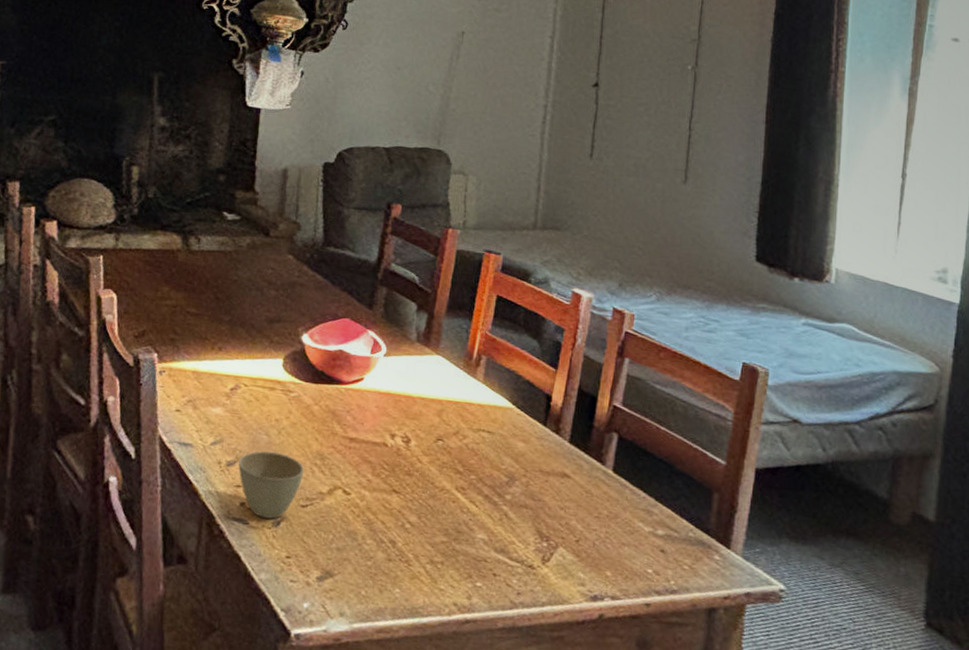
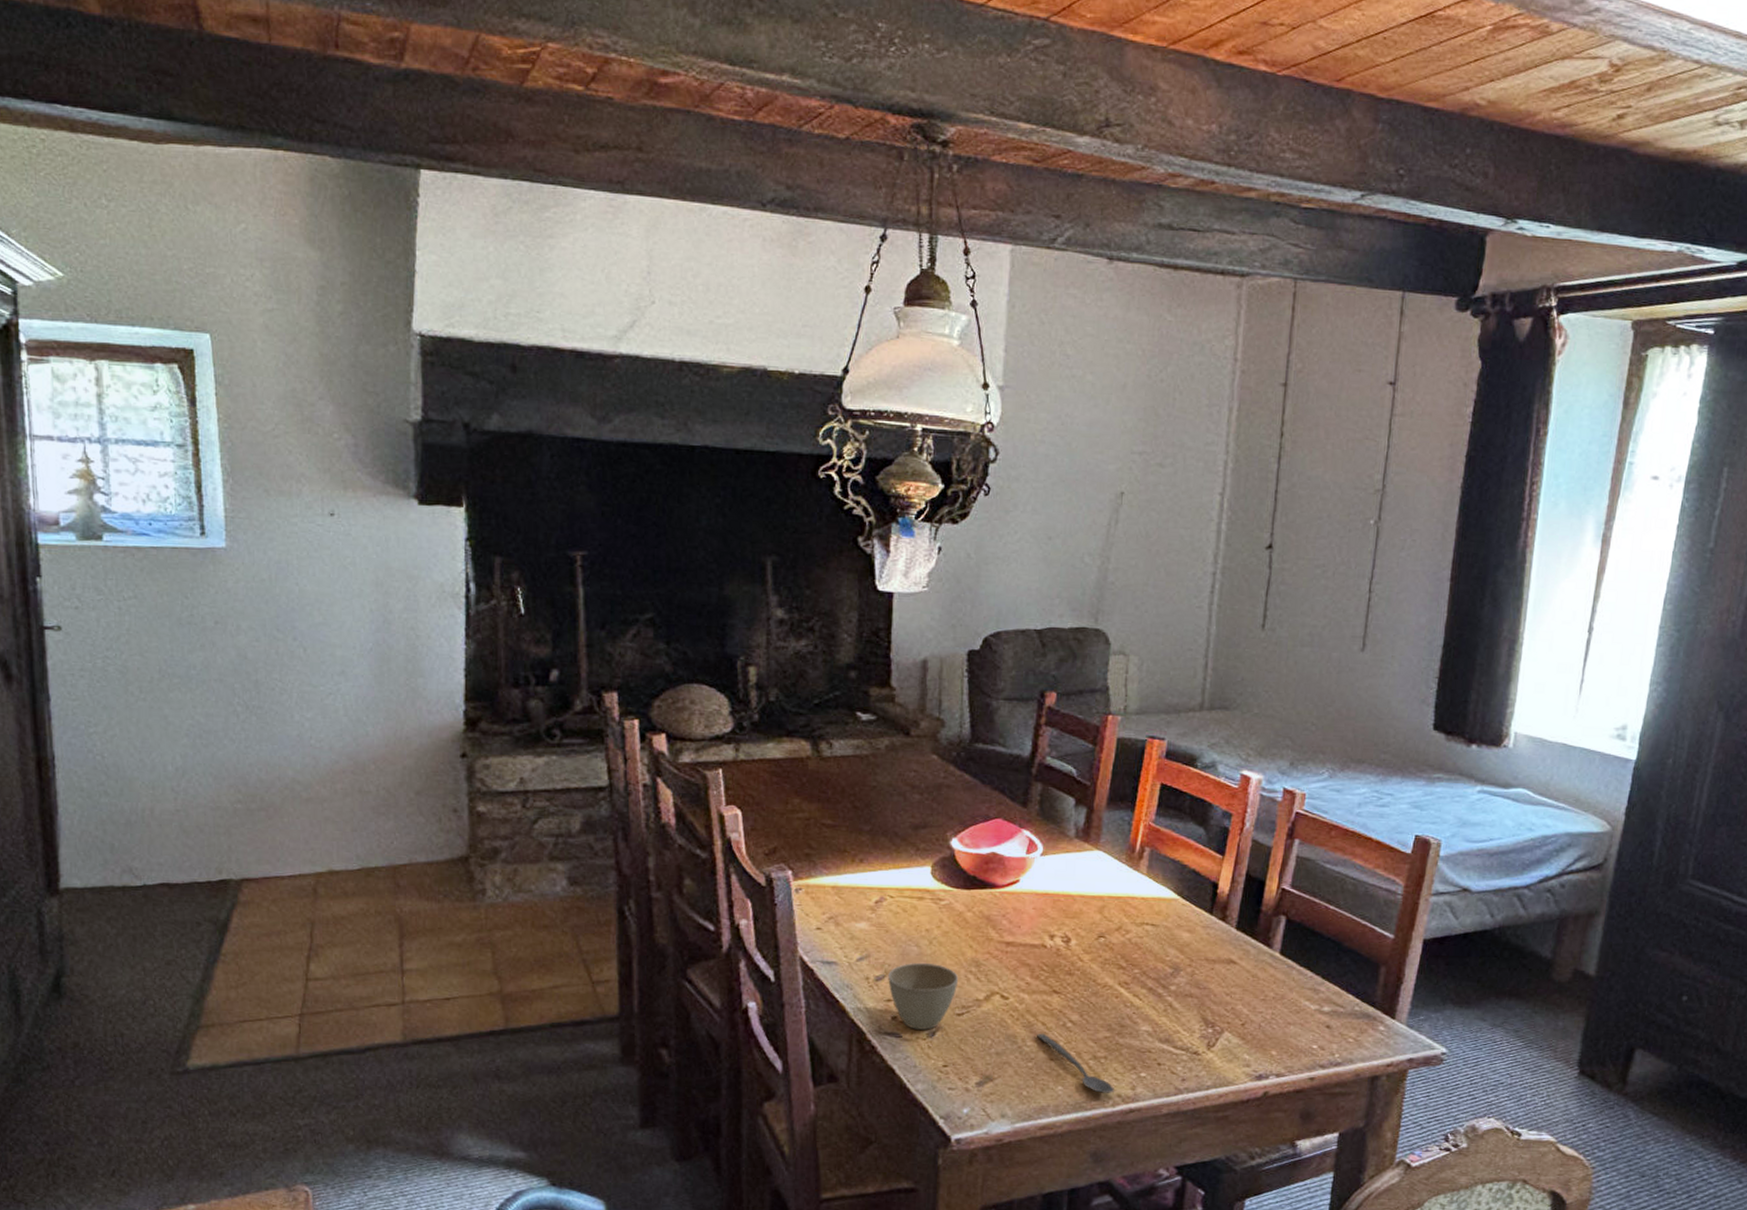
spoon: none [375,532,450,602] -> present [1036,1033,1114,1094]

